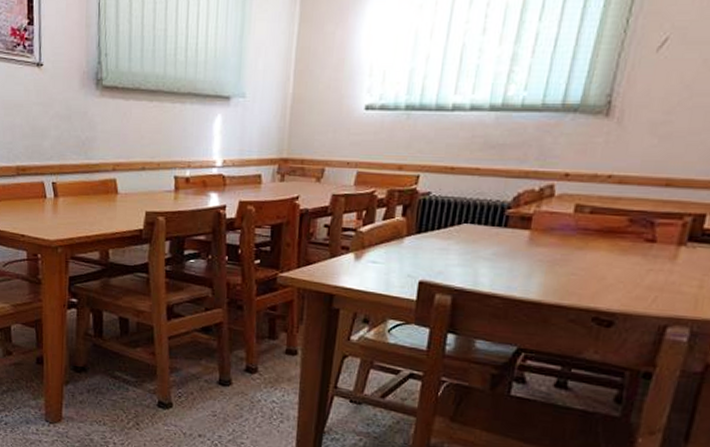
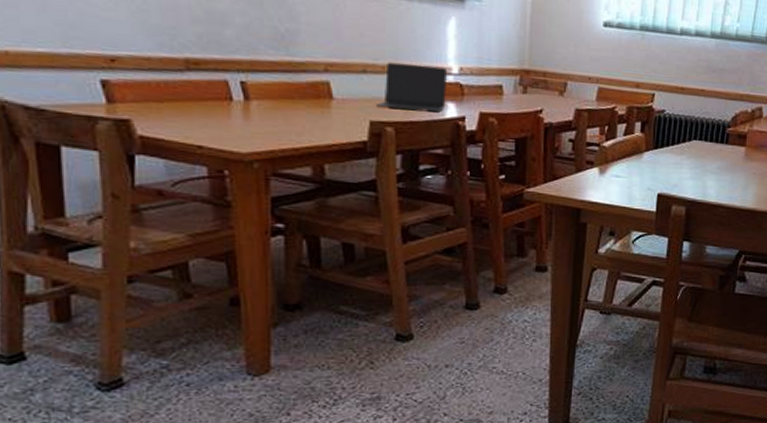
laptop: none [151,159,212,202] -> present [376,62,447,113]

